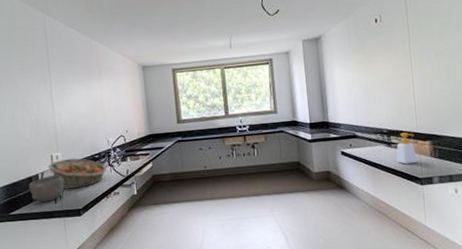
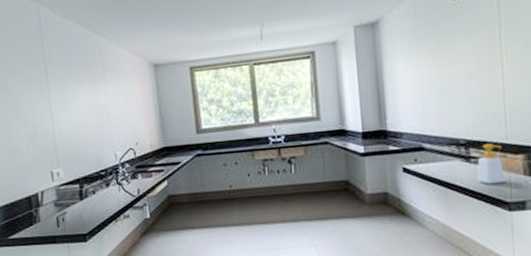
bowl: present [28,175,64,203] -> none [27,194,67,226]
fruit basket: present [48,158,107,190] -> none [48,175,115,211]

